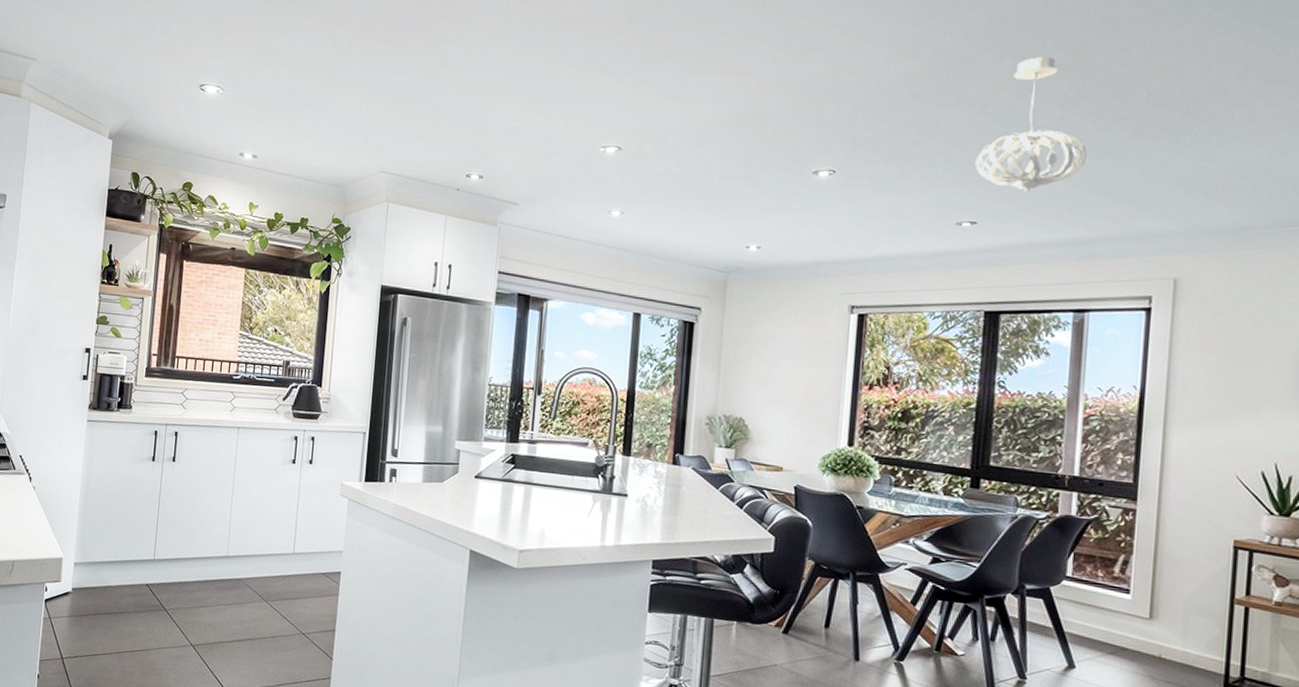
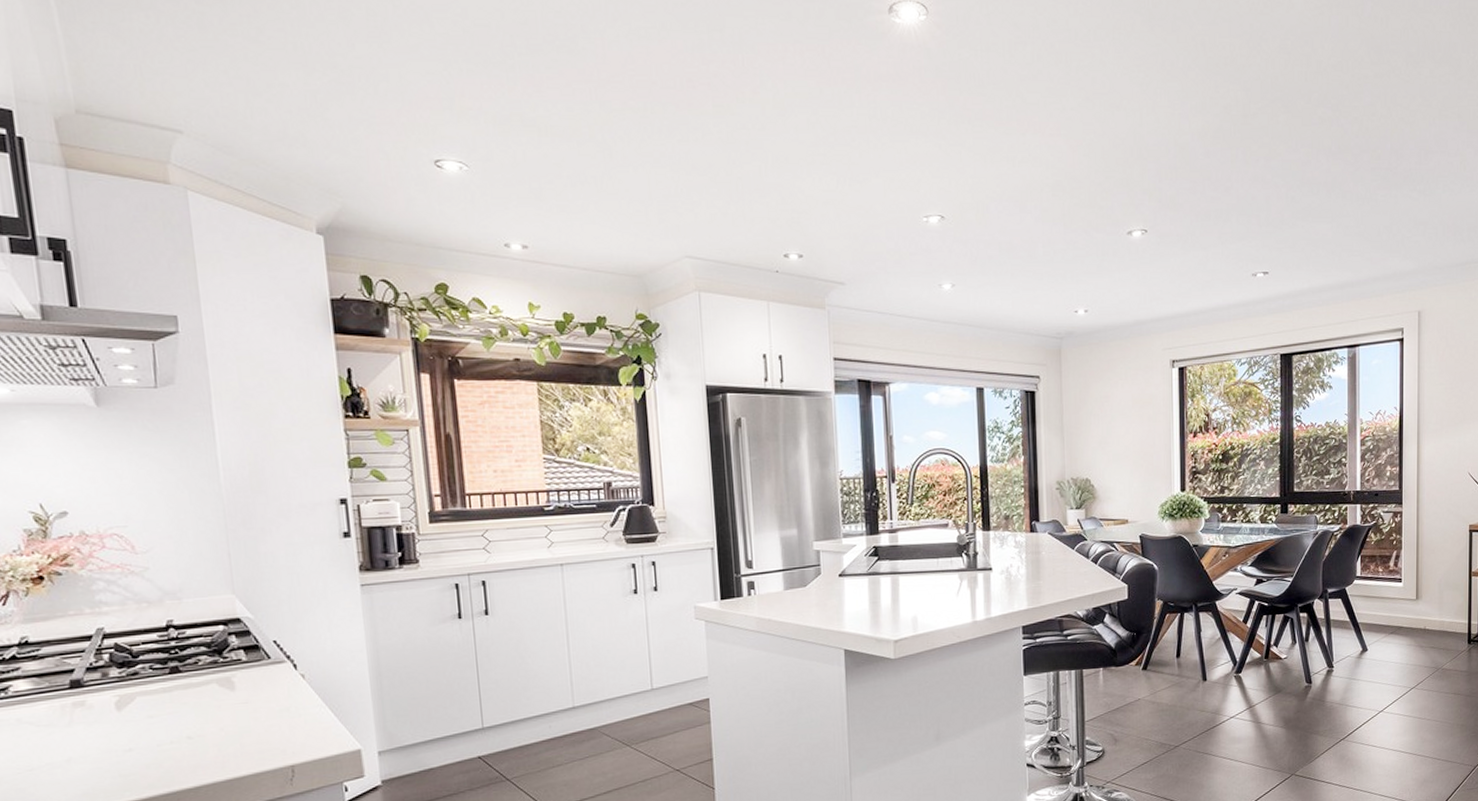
pendant light: present [975,57,1087,191] -> none [1263,113,1349,240]

